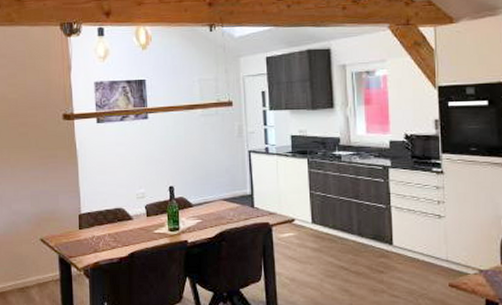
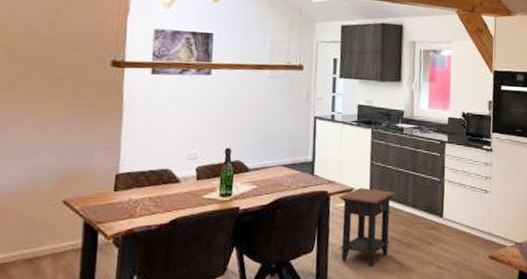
side table: none [280,218,339,295] -> present [338,188,396,266]

